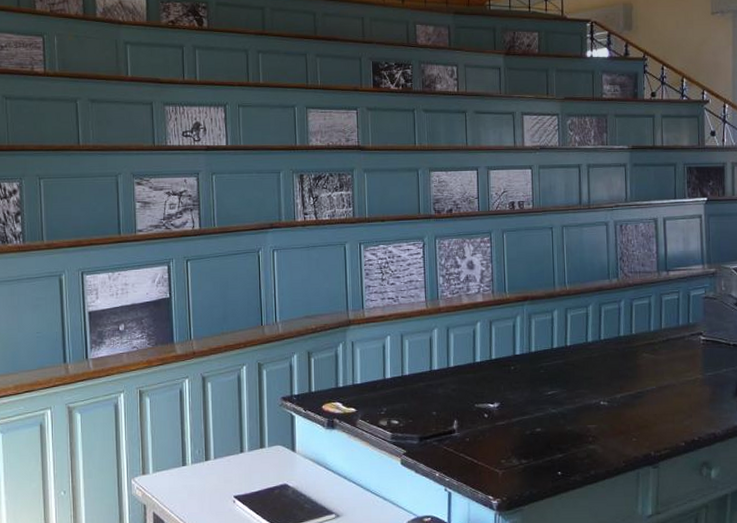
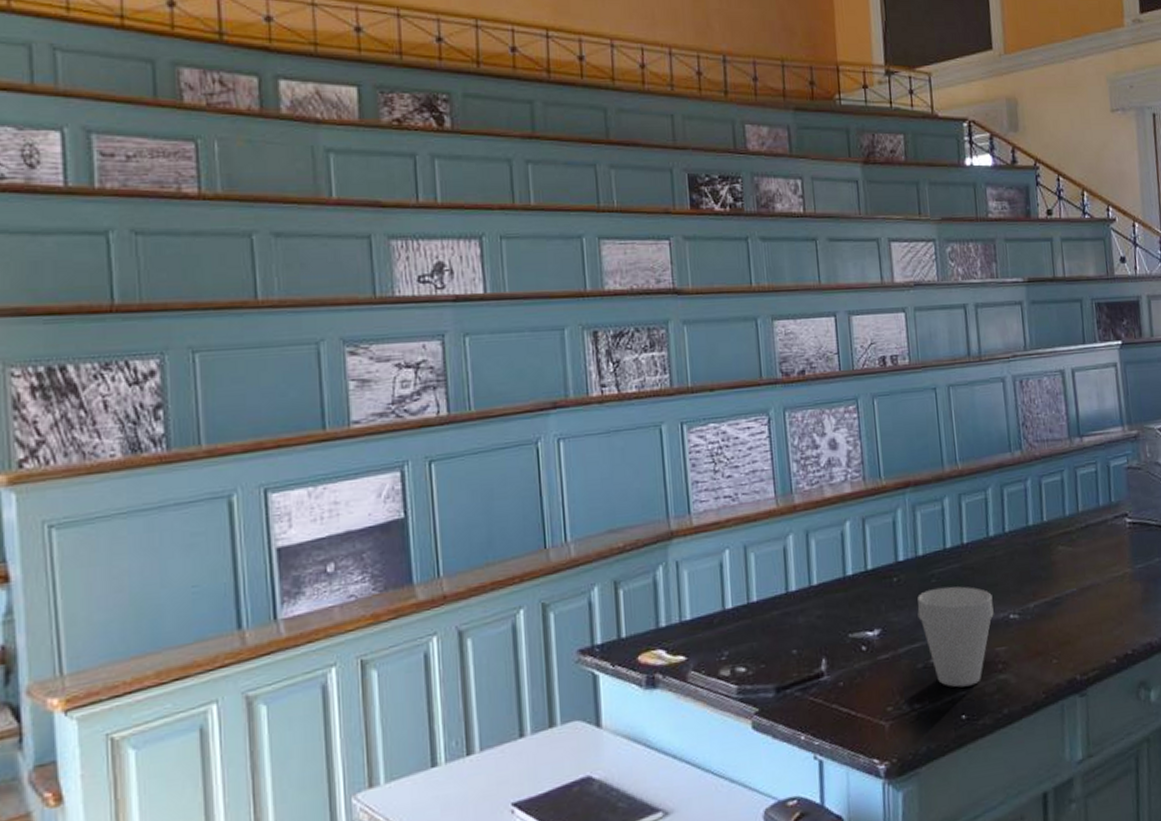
cup: none [528,376,588,451] -> present [917,586,994,688]

